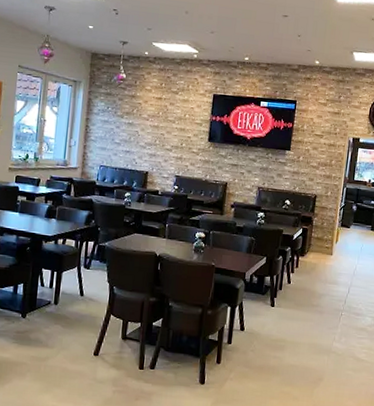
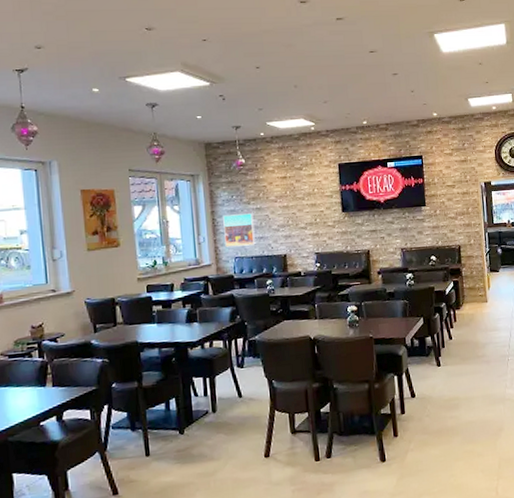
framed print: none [93,124,124,157] -> present [223,213,256,247]

